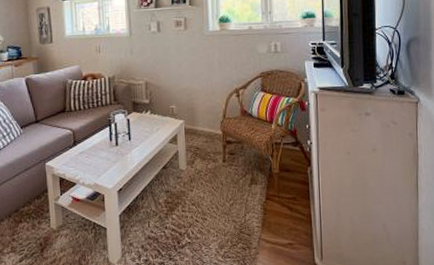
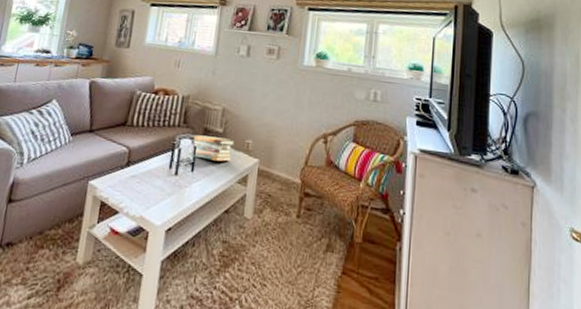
book stack: none [123,107,161,128] -> present [188,134,235,162]

